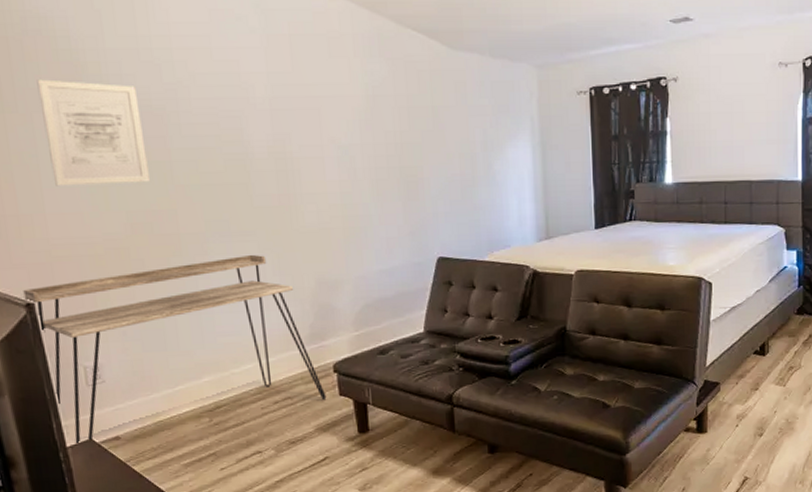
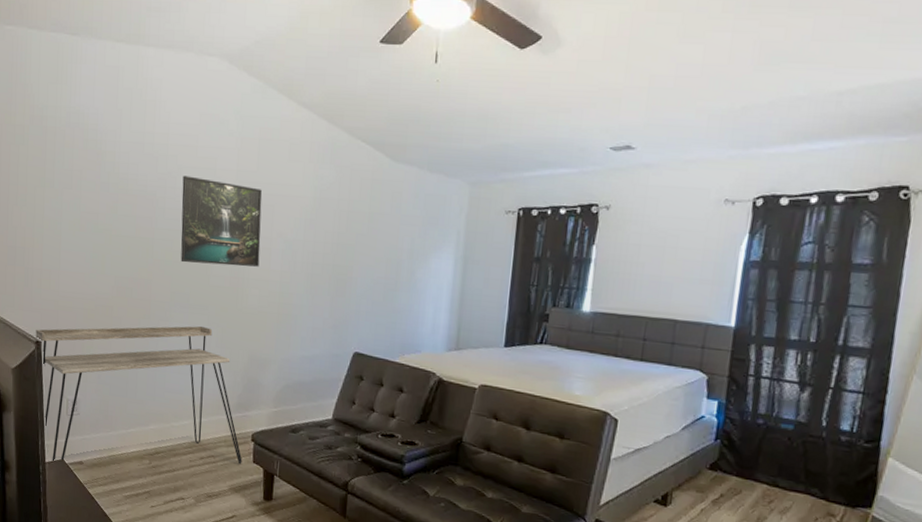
wall art: present [36,79,150,187] -> none [69,162,138,254]
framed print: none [198,83,312,185] -> present [181,175,262,267]

